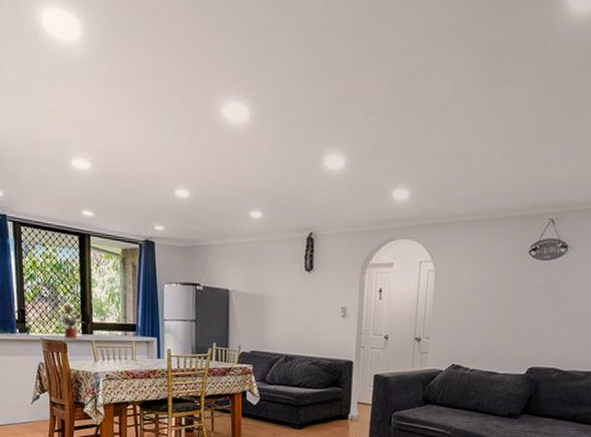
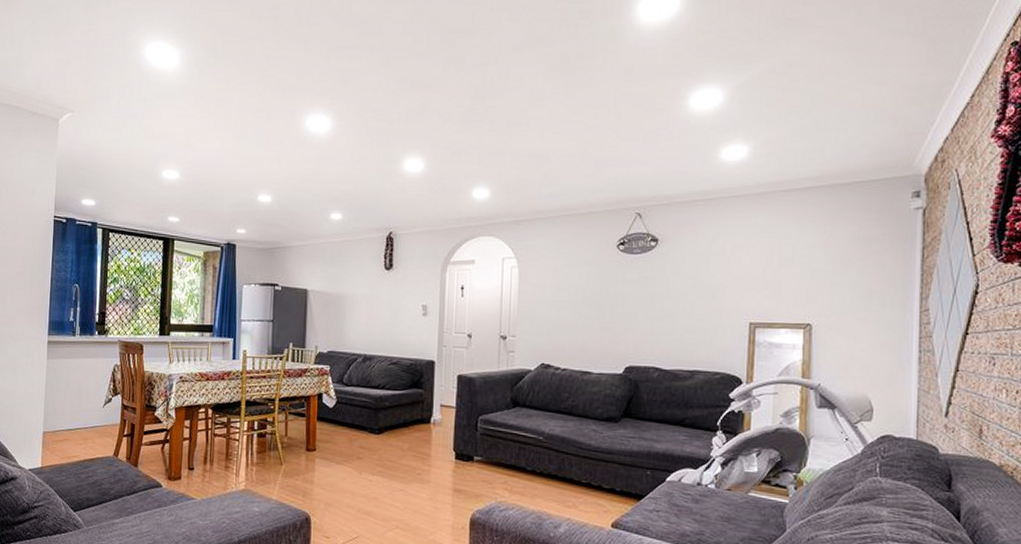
potted plant: present [54,303,86,340] -> none [133,305,164,341]

